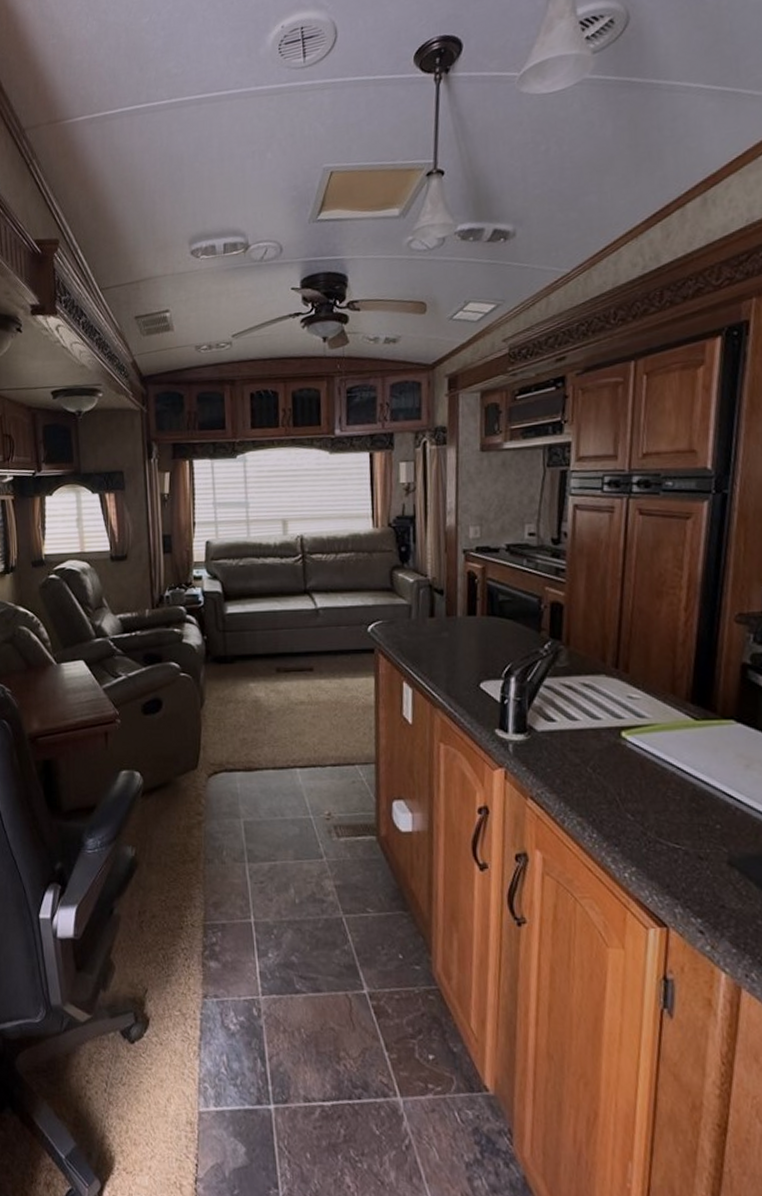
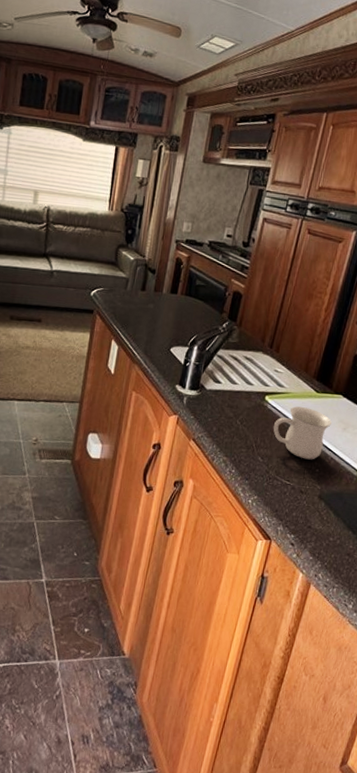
mug: none [640,742,727,813] -> present [273,406,332,460]

